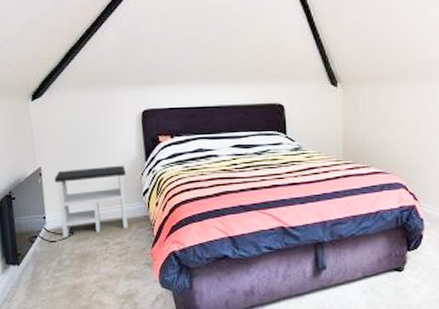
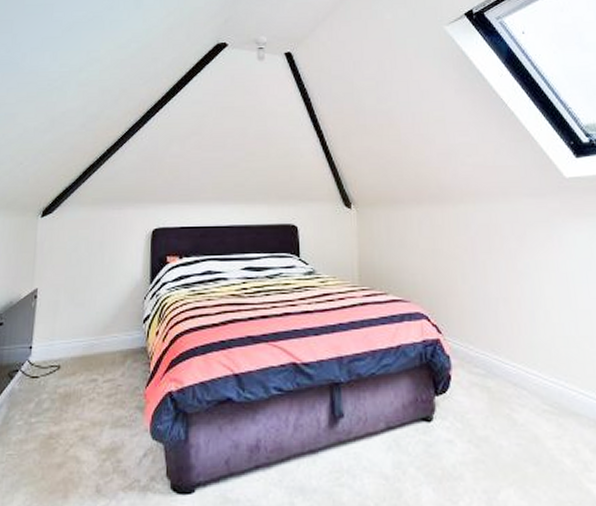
side table: present [54,165,128,237] -> none [47,287,128,372]

